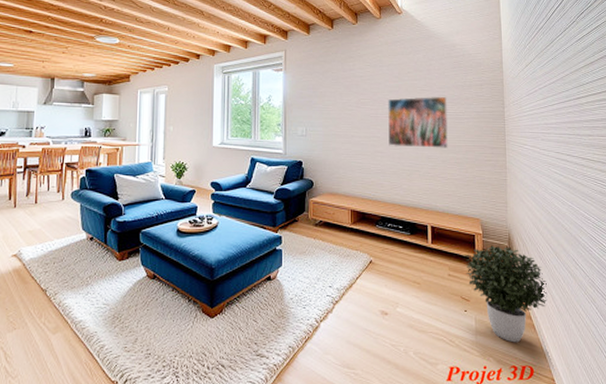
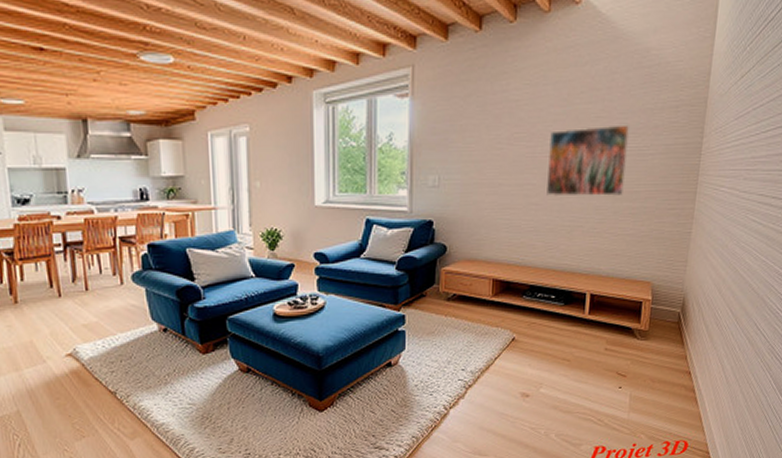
potted plant: present [464,245,547,343] -> none [626,312,719,418]

